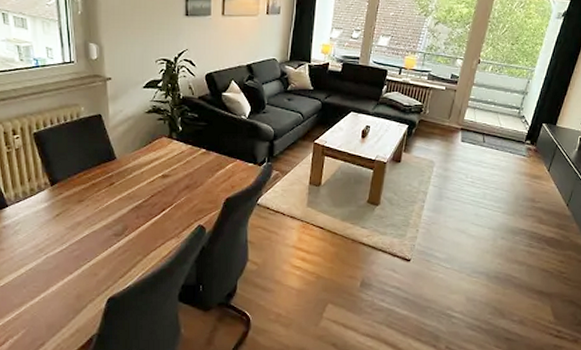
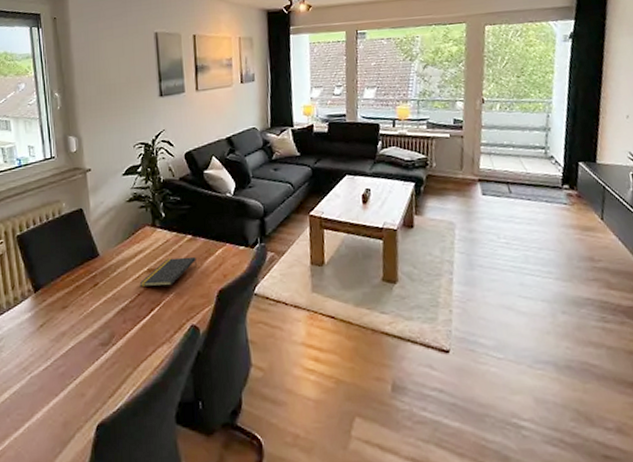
notepad: none [153,167,208,191] -> present [139,256,197,287]

